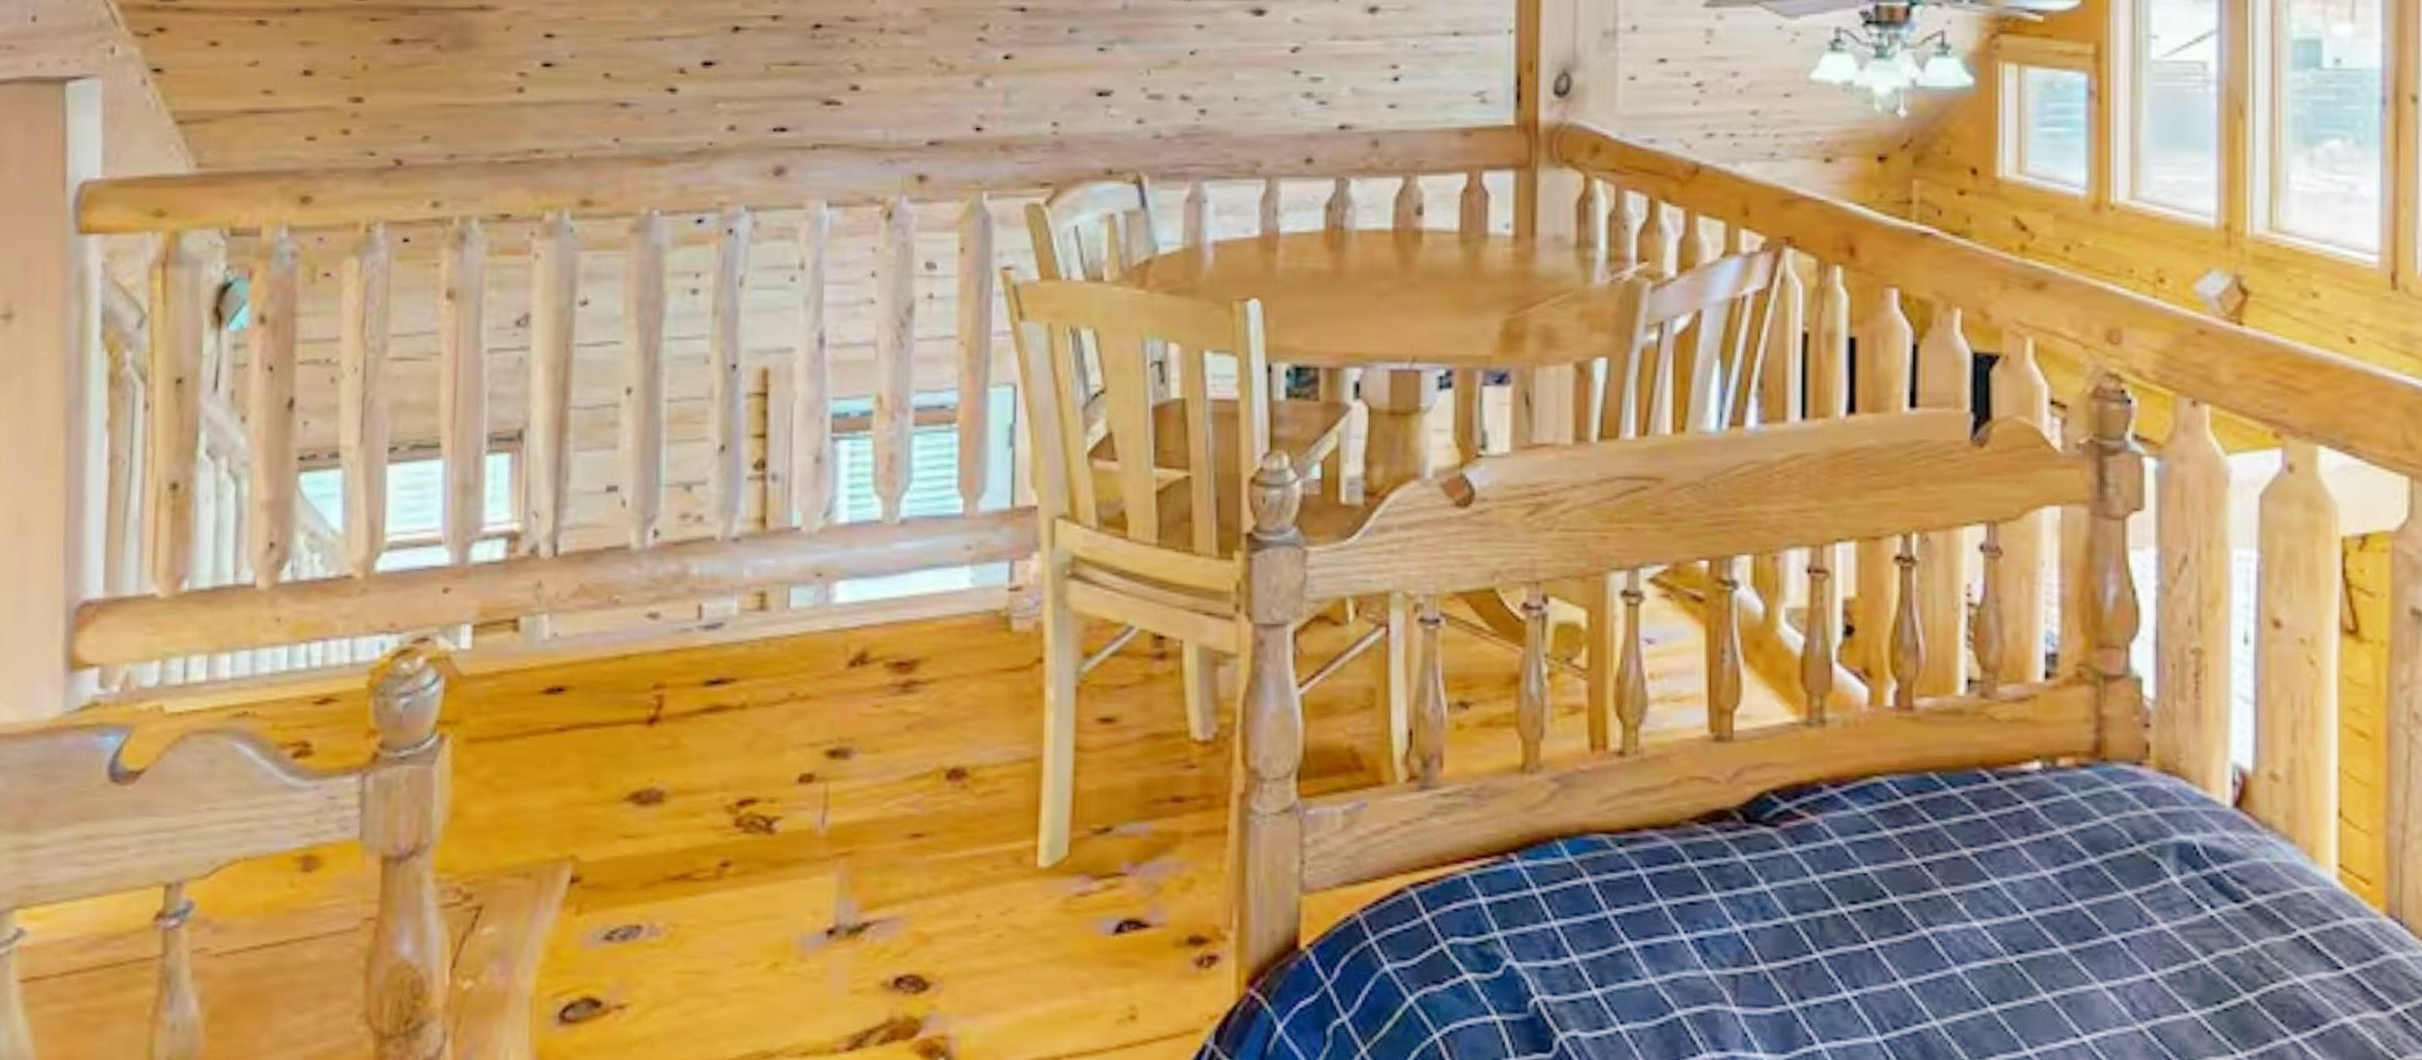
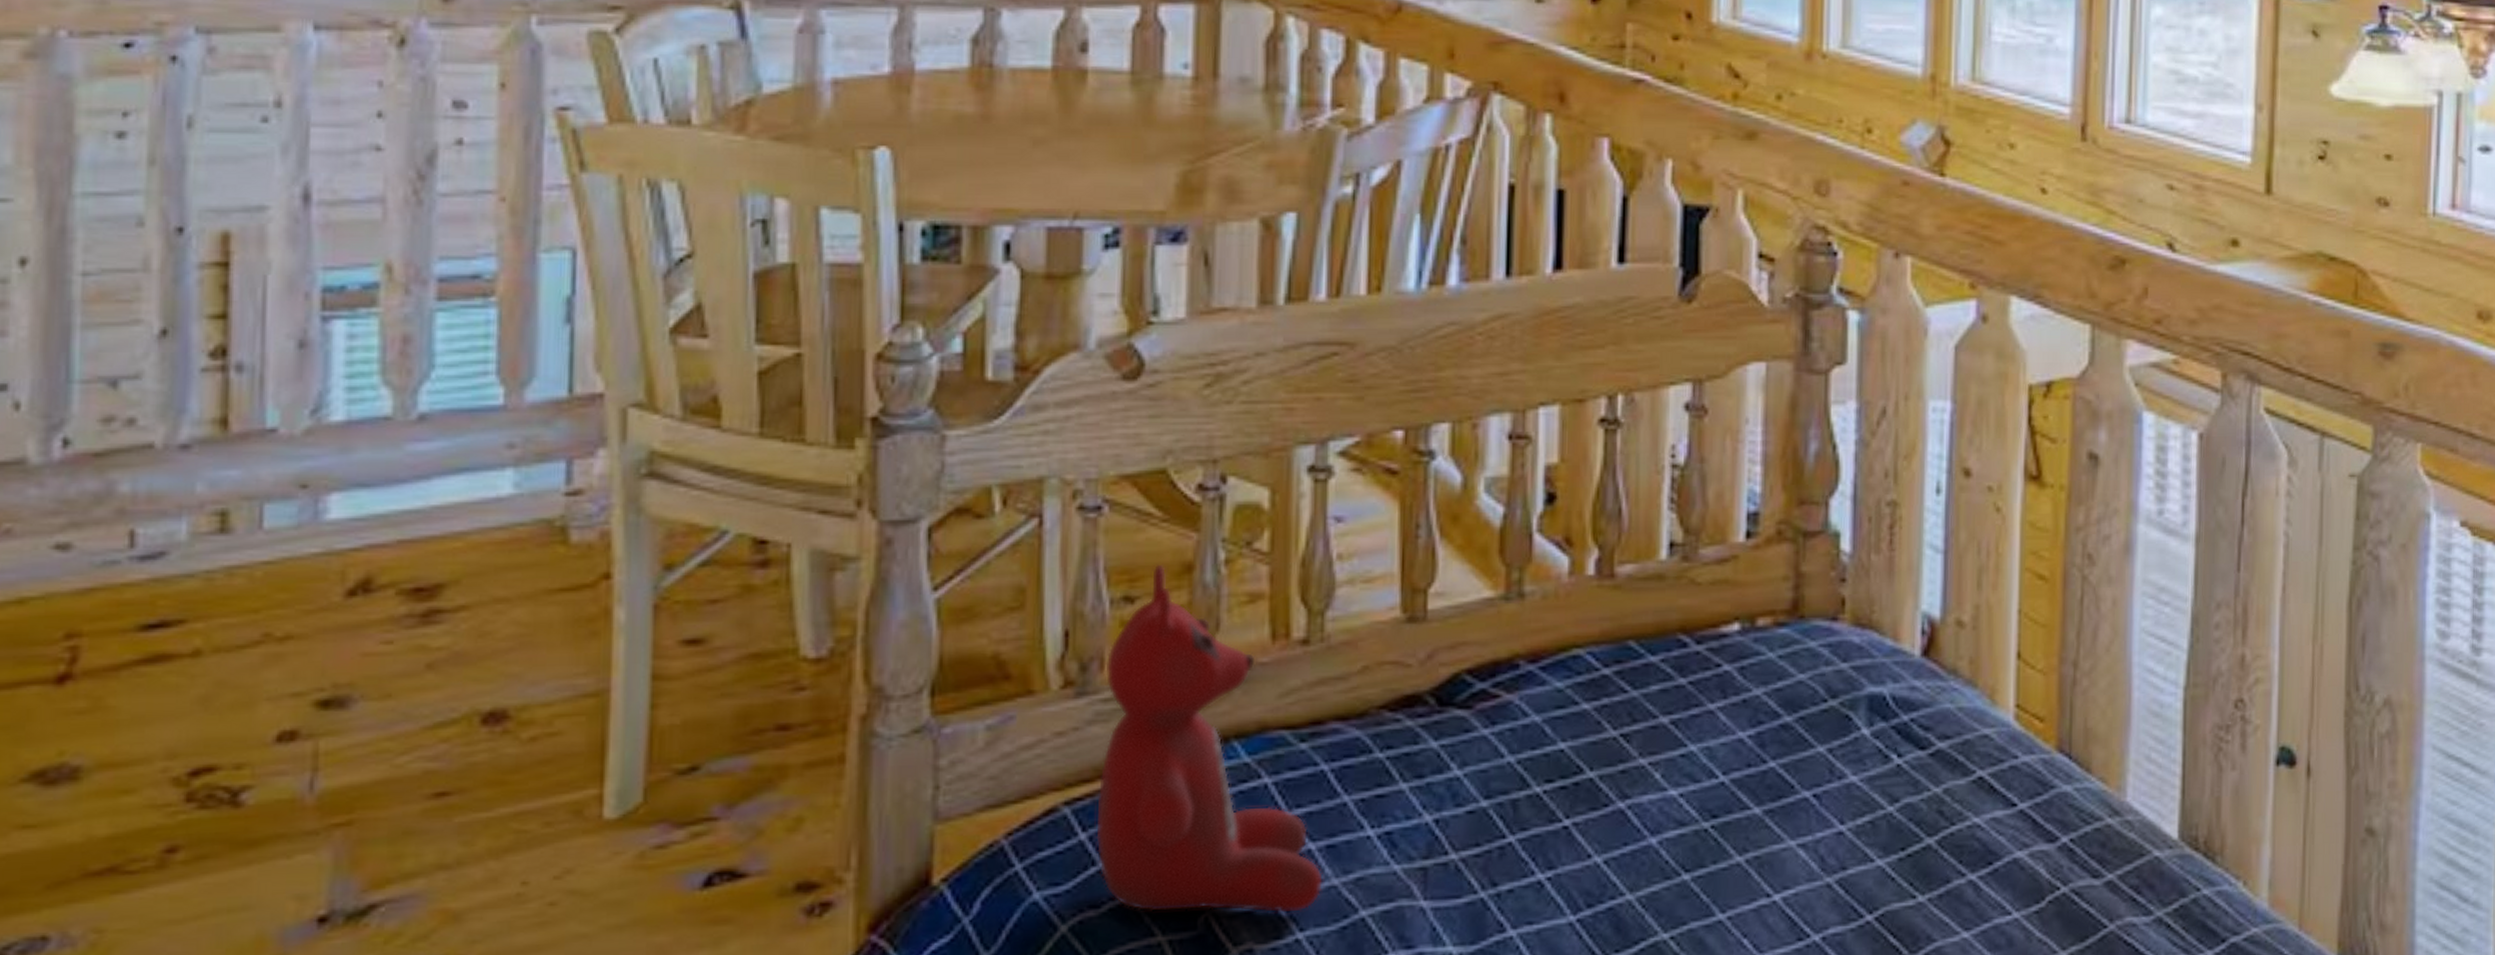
stuffed bear: none [1438,674,1641,1006] -> present [1096,564,1323,913]

